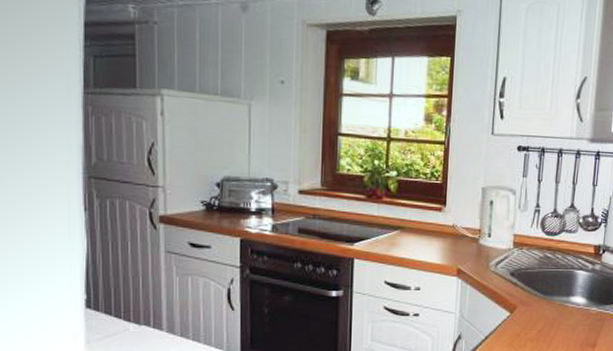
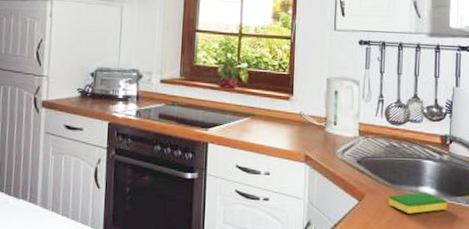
dish sponge: none [539,301,596,323] -> present [388,192,447,214]

